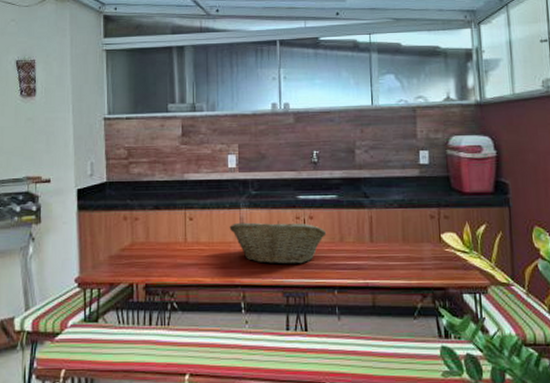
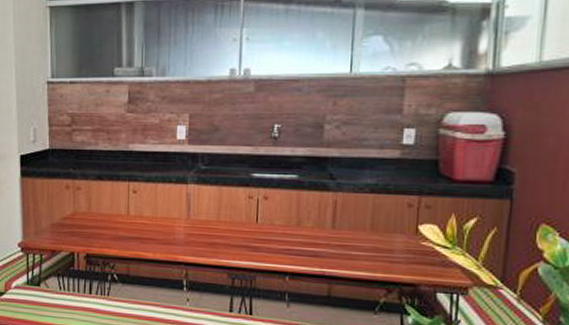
fruit basket: present [229,220,327,265] -> none [175,198,282,246]

